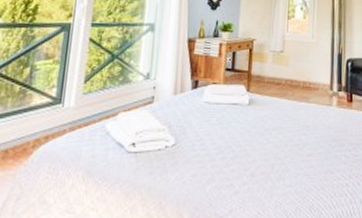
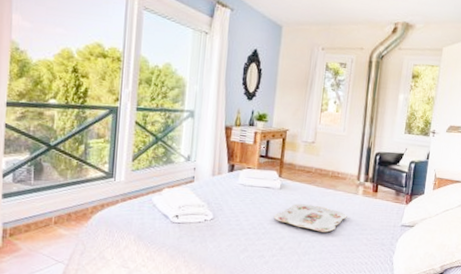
serving tray: none [242,120,323,152] -> present [273,203,347,233]

